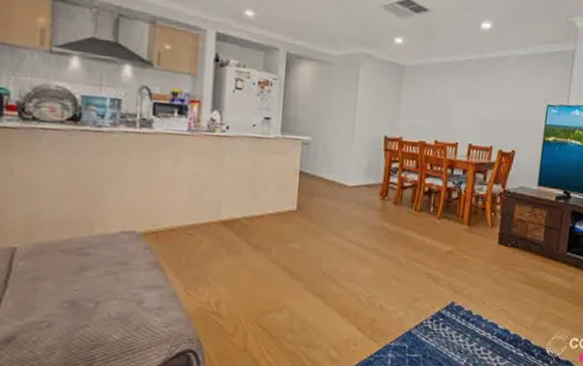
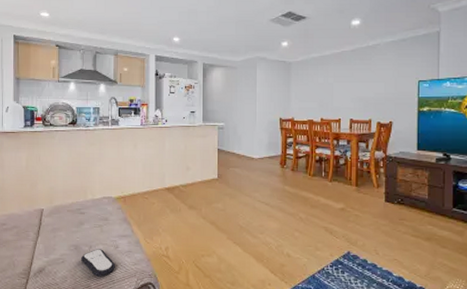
remote control: none [80,305,138,345] -> present [81,249,116,277]

